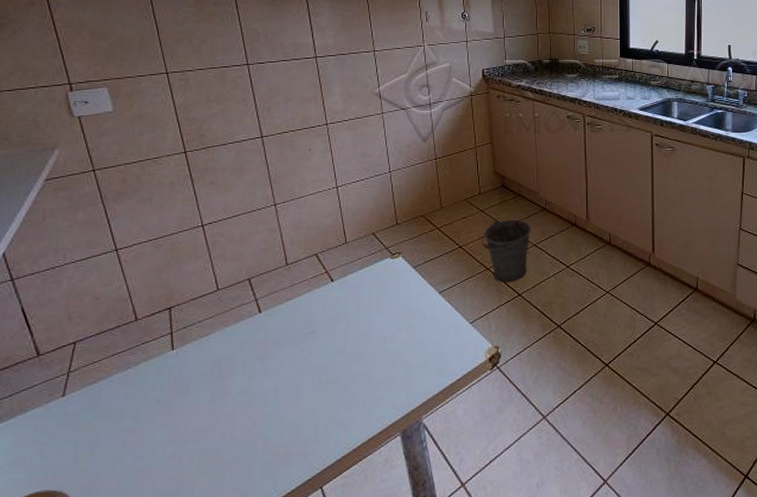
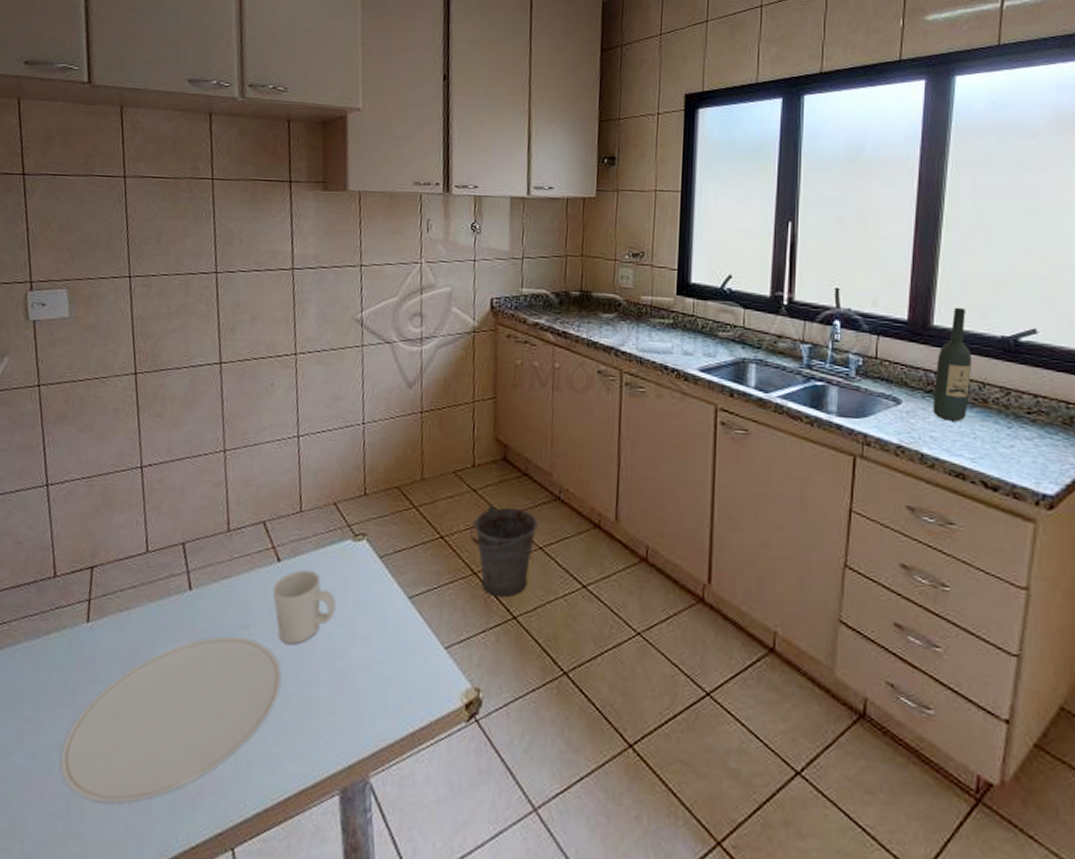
plate: none [165,340,345,479] -> present [59,636,282,804]
mug: none [330,284,383,339] -> present [272,569,337,645]

